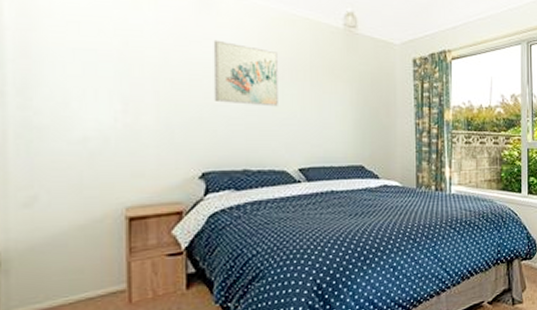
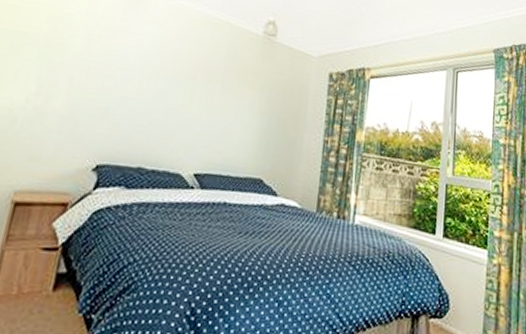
wall art: present [213,39,279,107] -> none [123,34,196,106]

